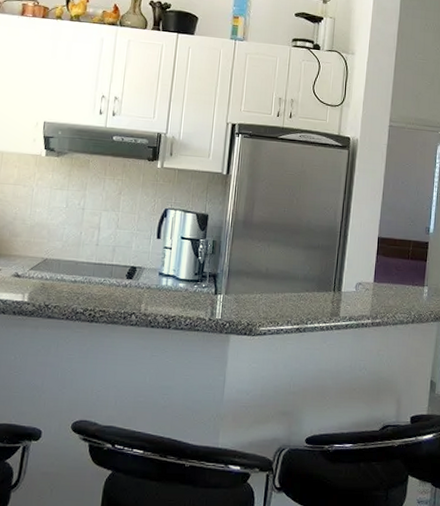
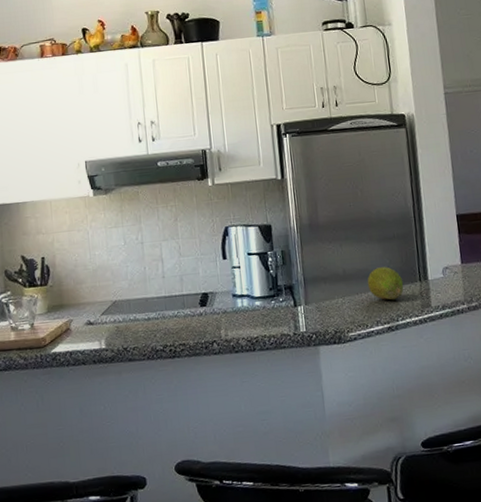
fruit: none [285,272,319,304] -> present [367,266,404,301]

